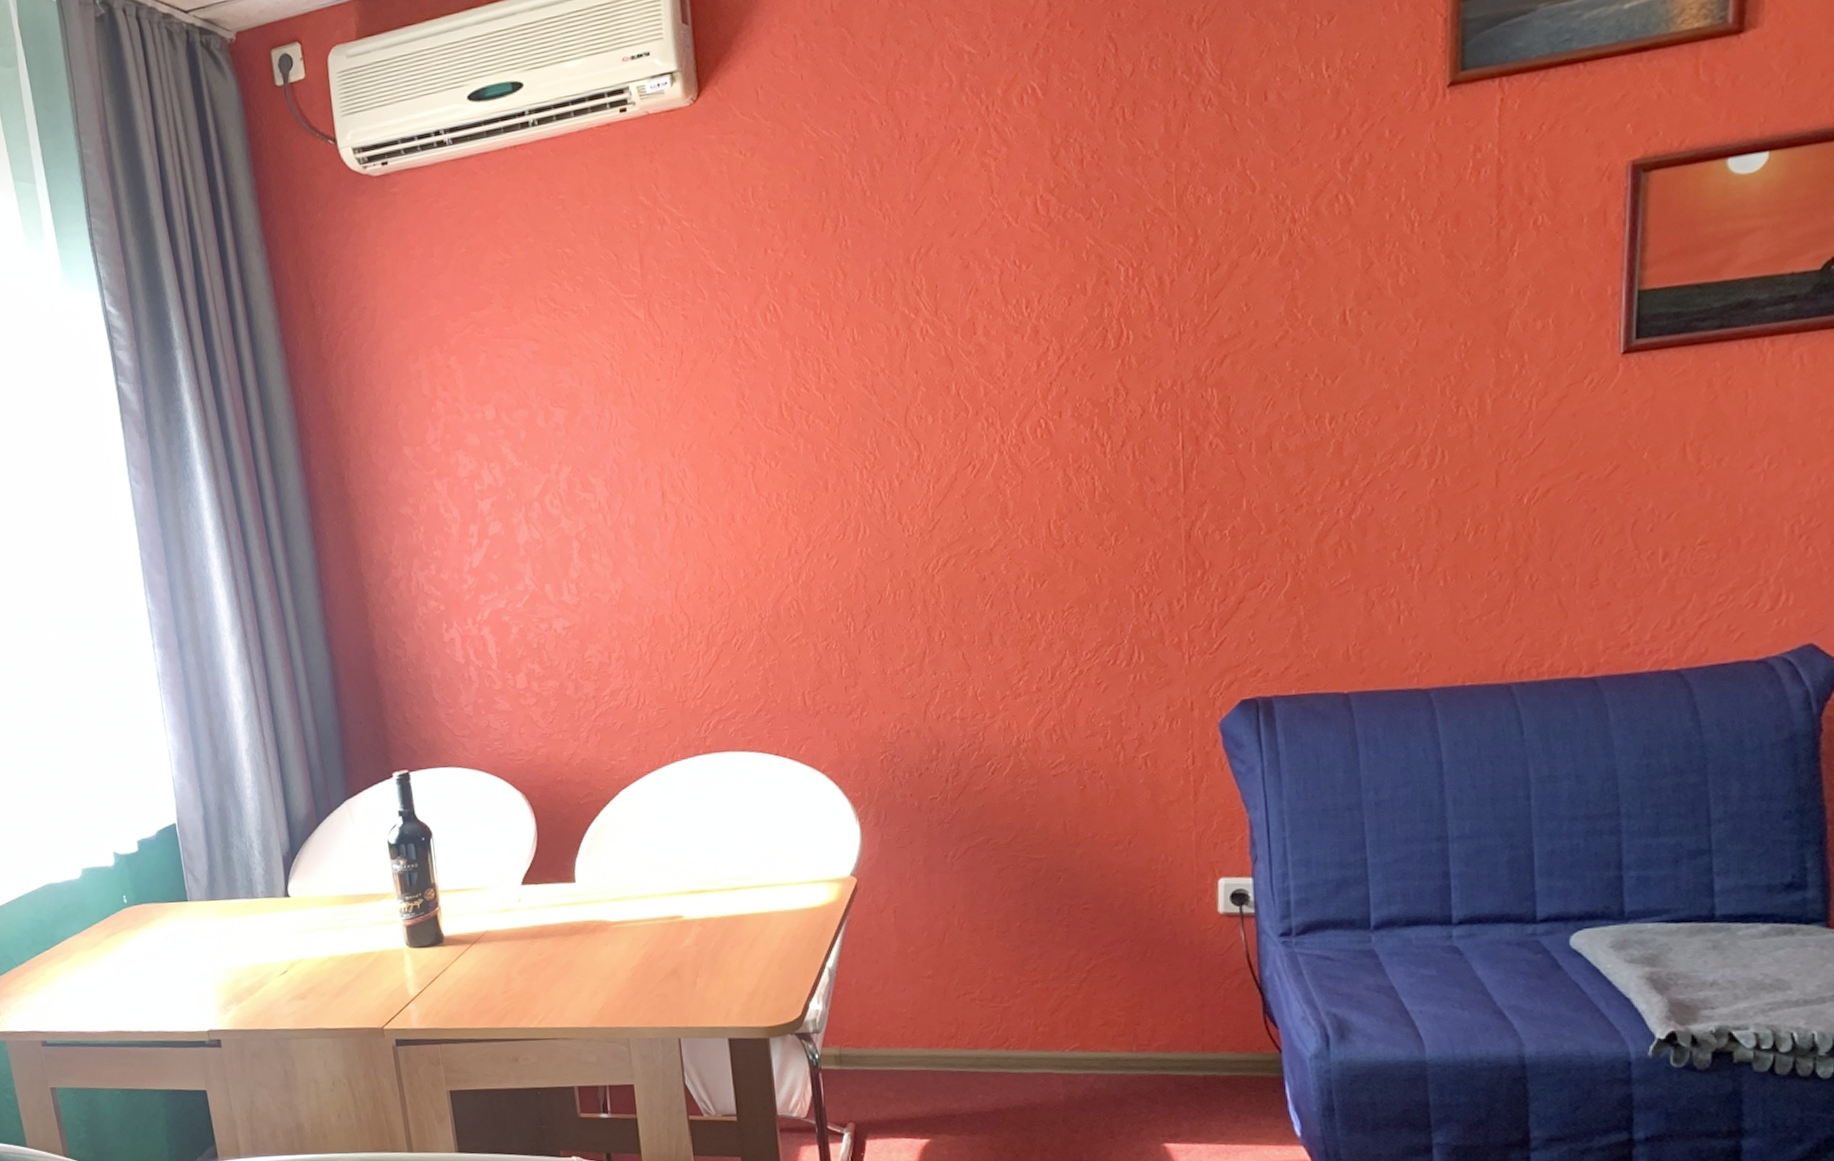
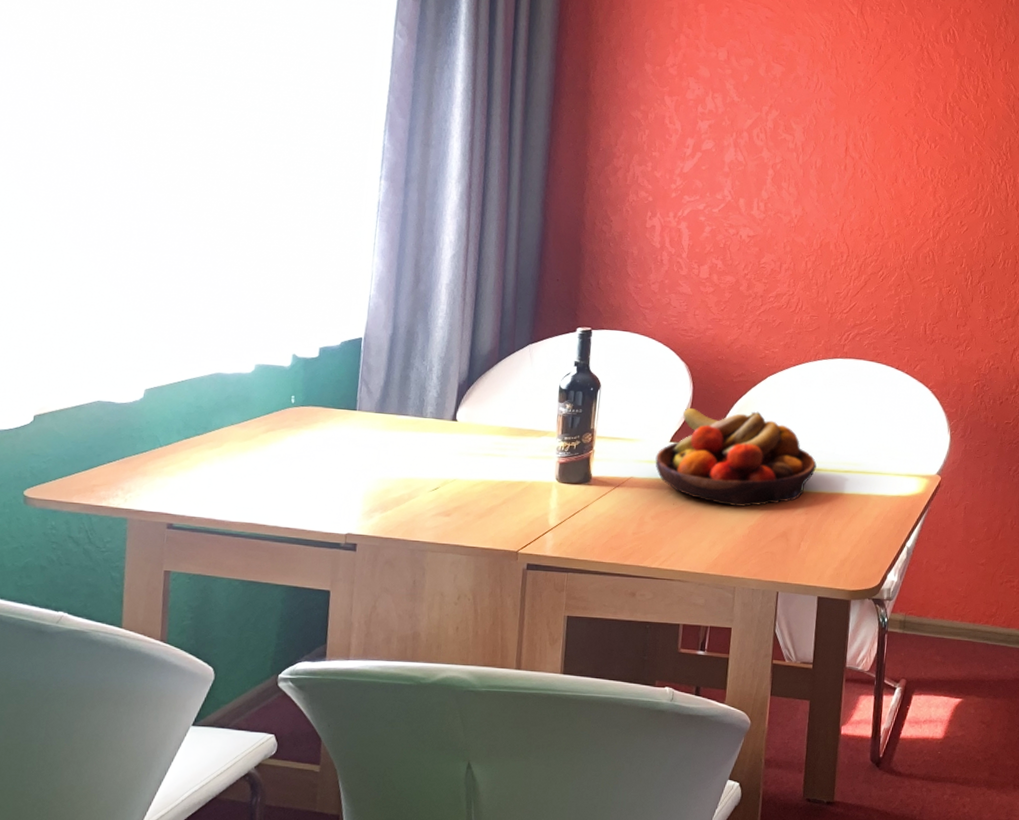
fruit bowl: none [509,834,699,948] -> present [655,407,817,507]

